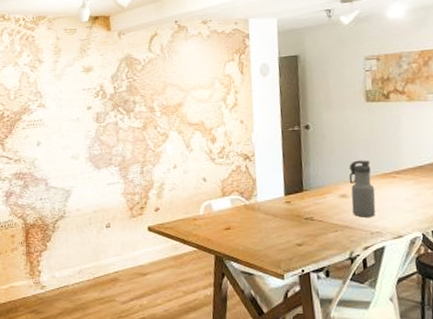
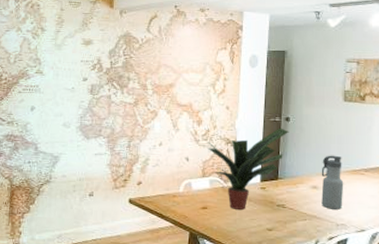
potted plant: none [223,137,310,227] -> present [207,128,289,210]

